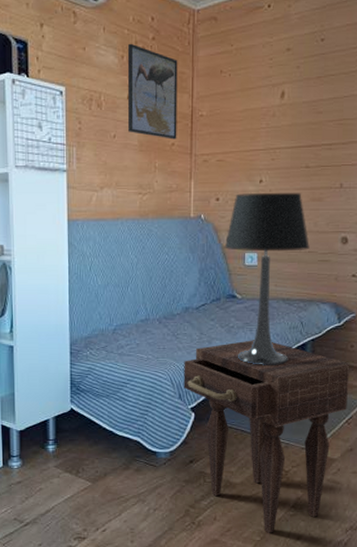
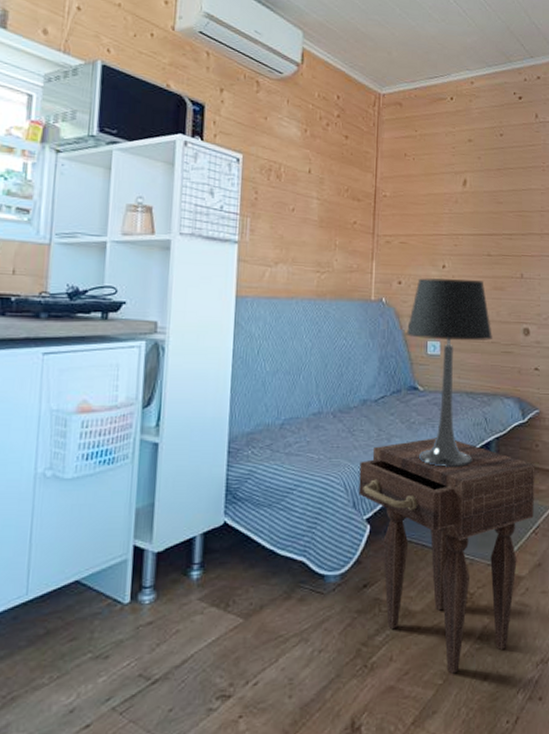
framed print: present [127,43,178,140] -> none [308,118,362,218]

